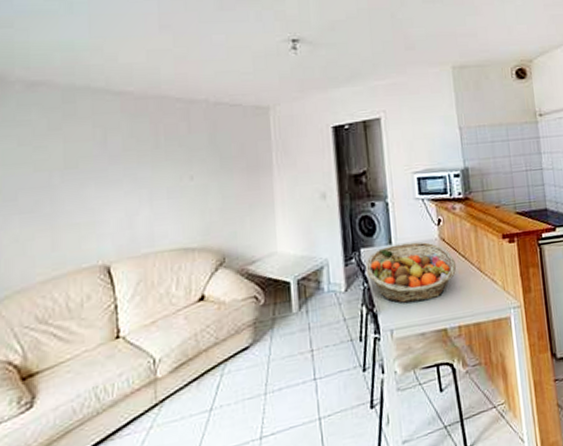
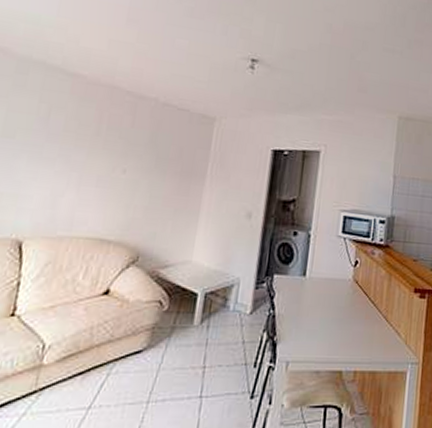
fruit basket: present [366,242,457,304] -> none [275,277,365,339]

